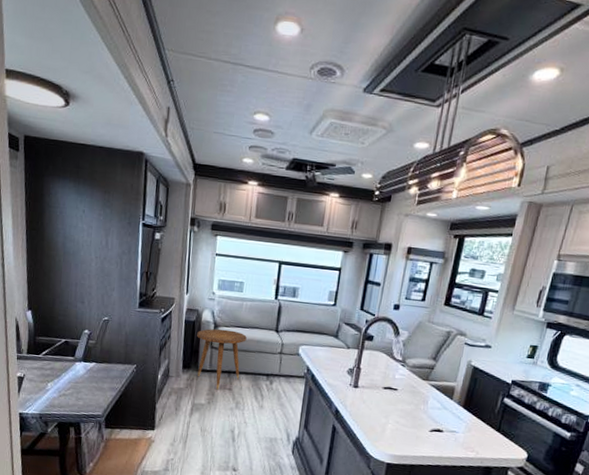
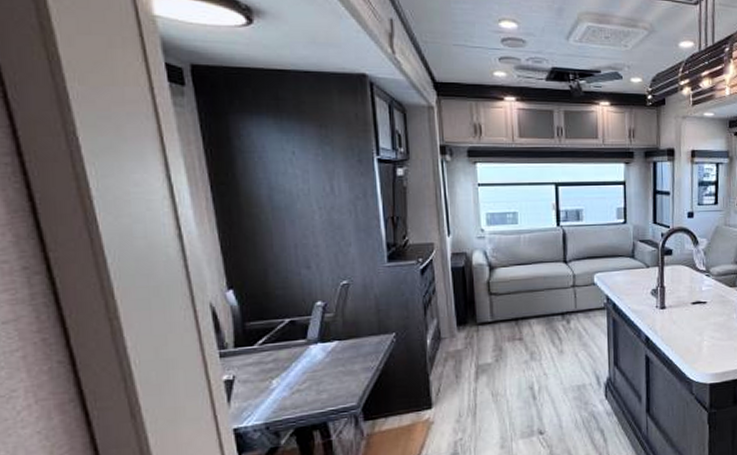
side table: present [197,328,247,390] -> none [469,270,531,343]

